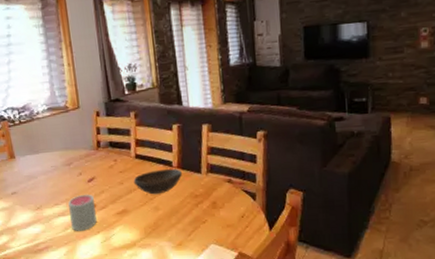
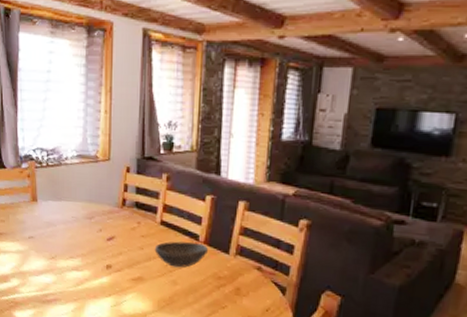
mug: present [68,194,97,231] -> none [83,252,110,290]

